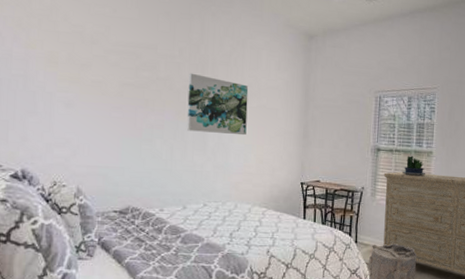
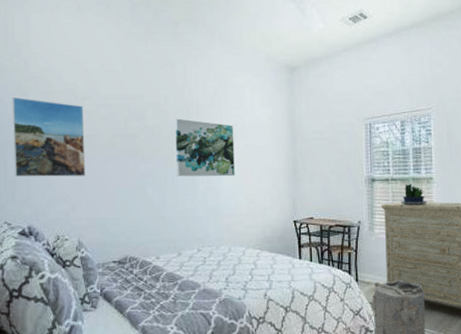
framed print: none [8,32,91,122] -> present [12,96,85,177]

